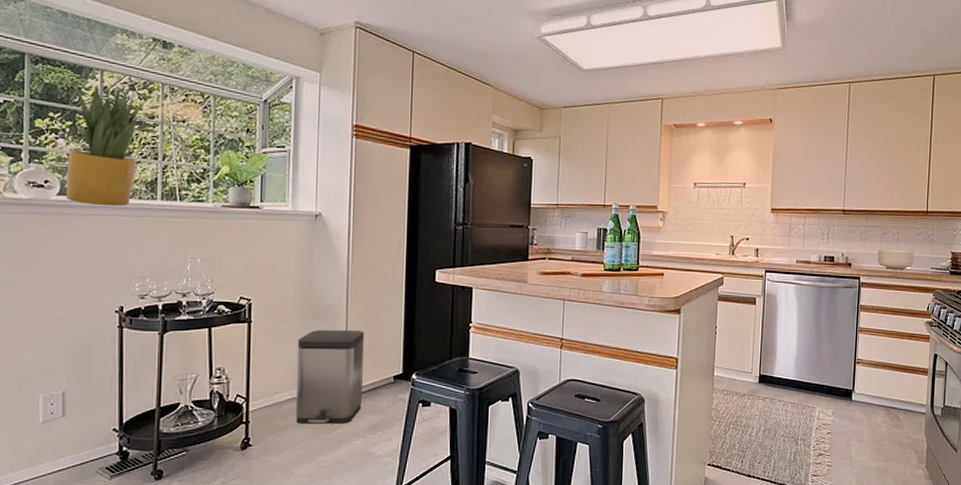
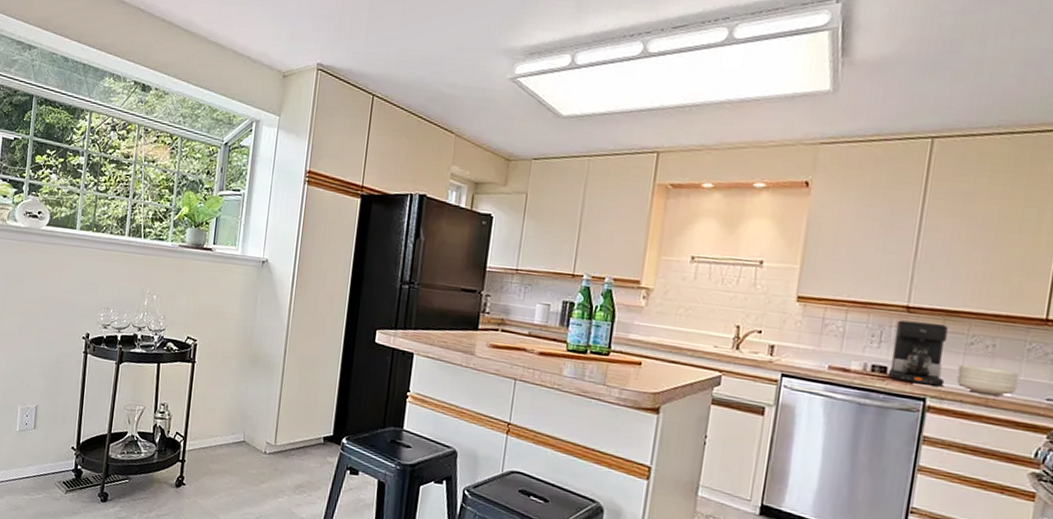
planter: present [65,81,149,207] -> none [53,121,127,240]
pedal bin: present [295,330,364,424] -> none [226,378,299,479]
coffee maker: none [836,221,871,267] -> present [889,320,948,387]

